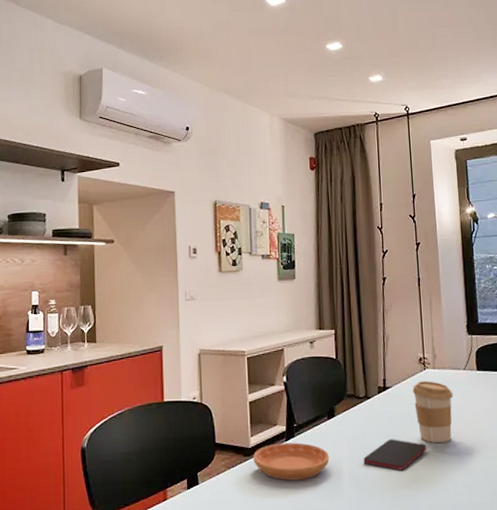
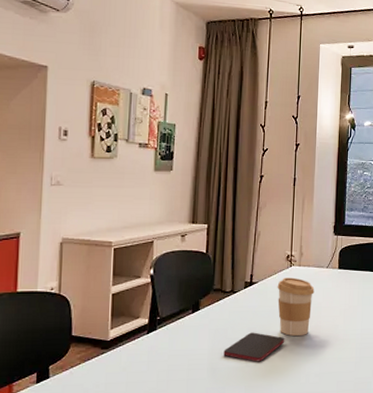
saucer: present [253,442,330,481] -> none [111,335,191,373]

